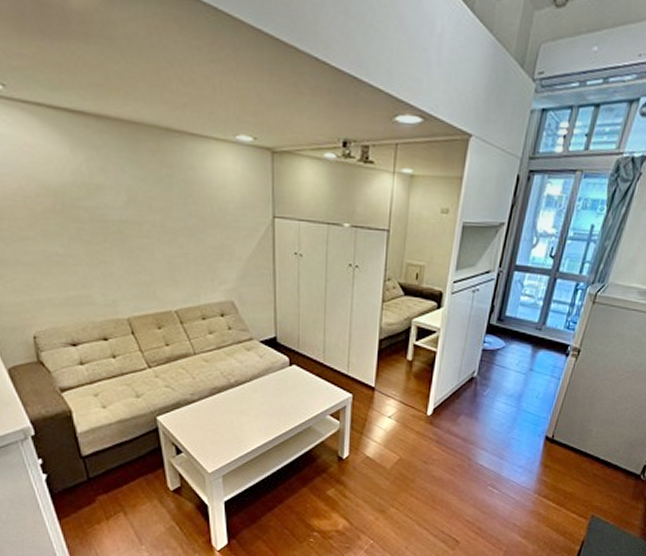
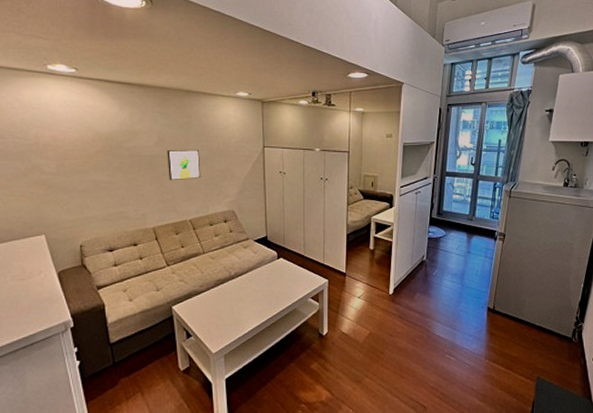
wall art: none [141,214,189,258] -> present [167,149,201,181]

